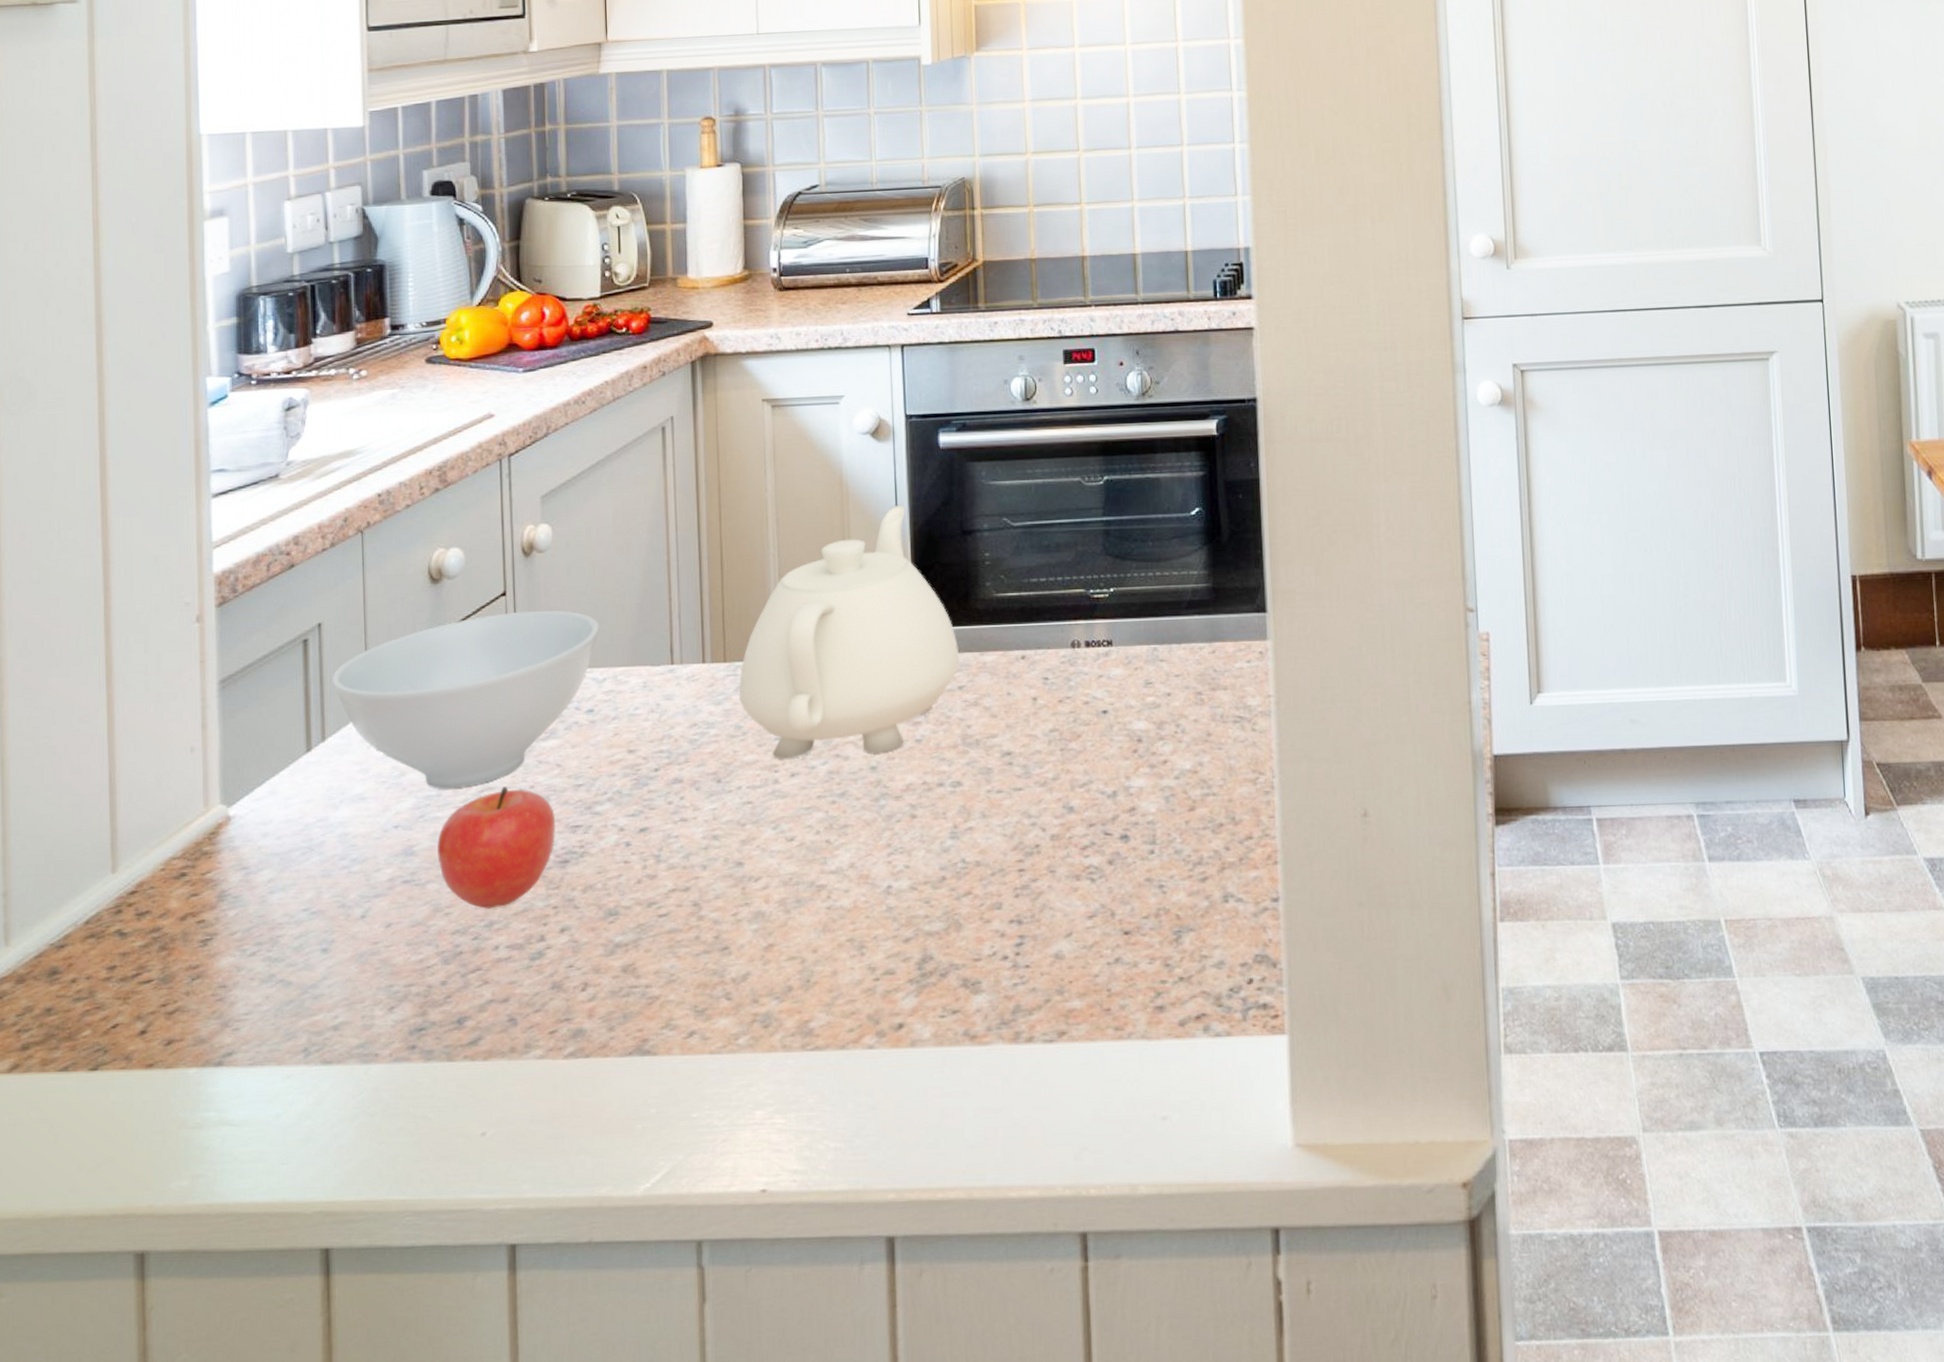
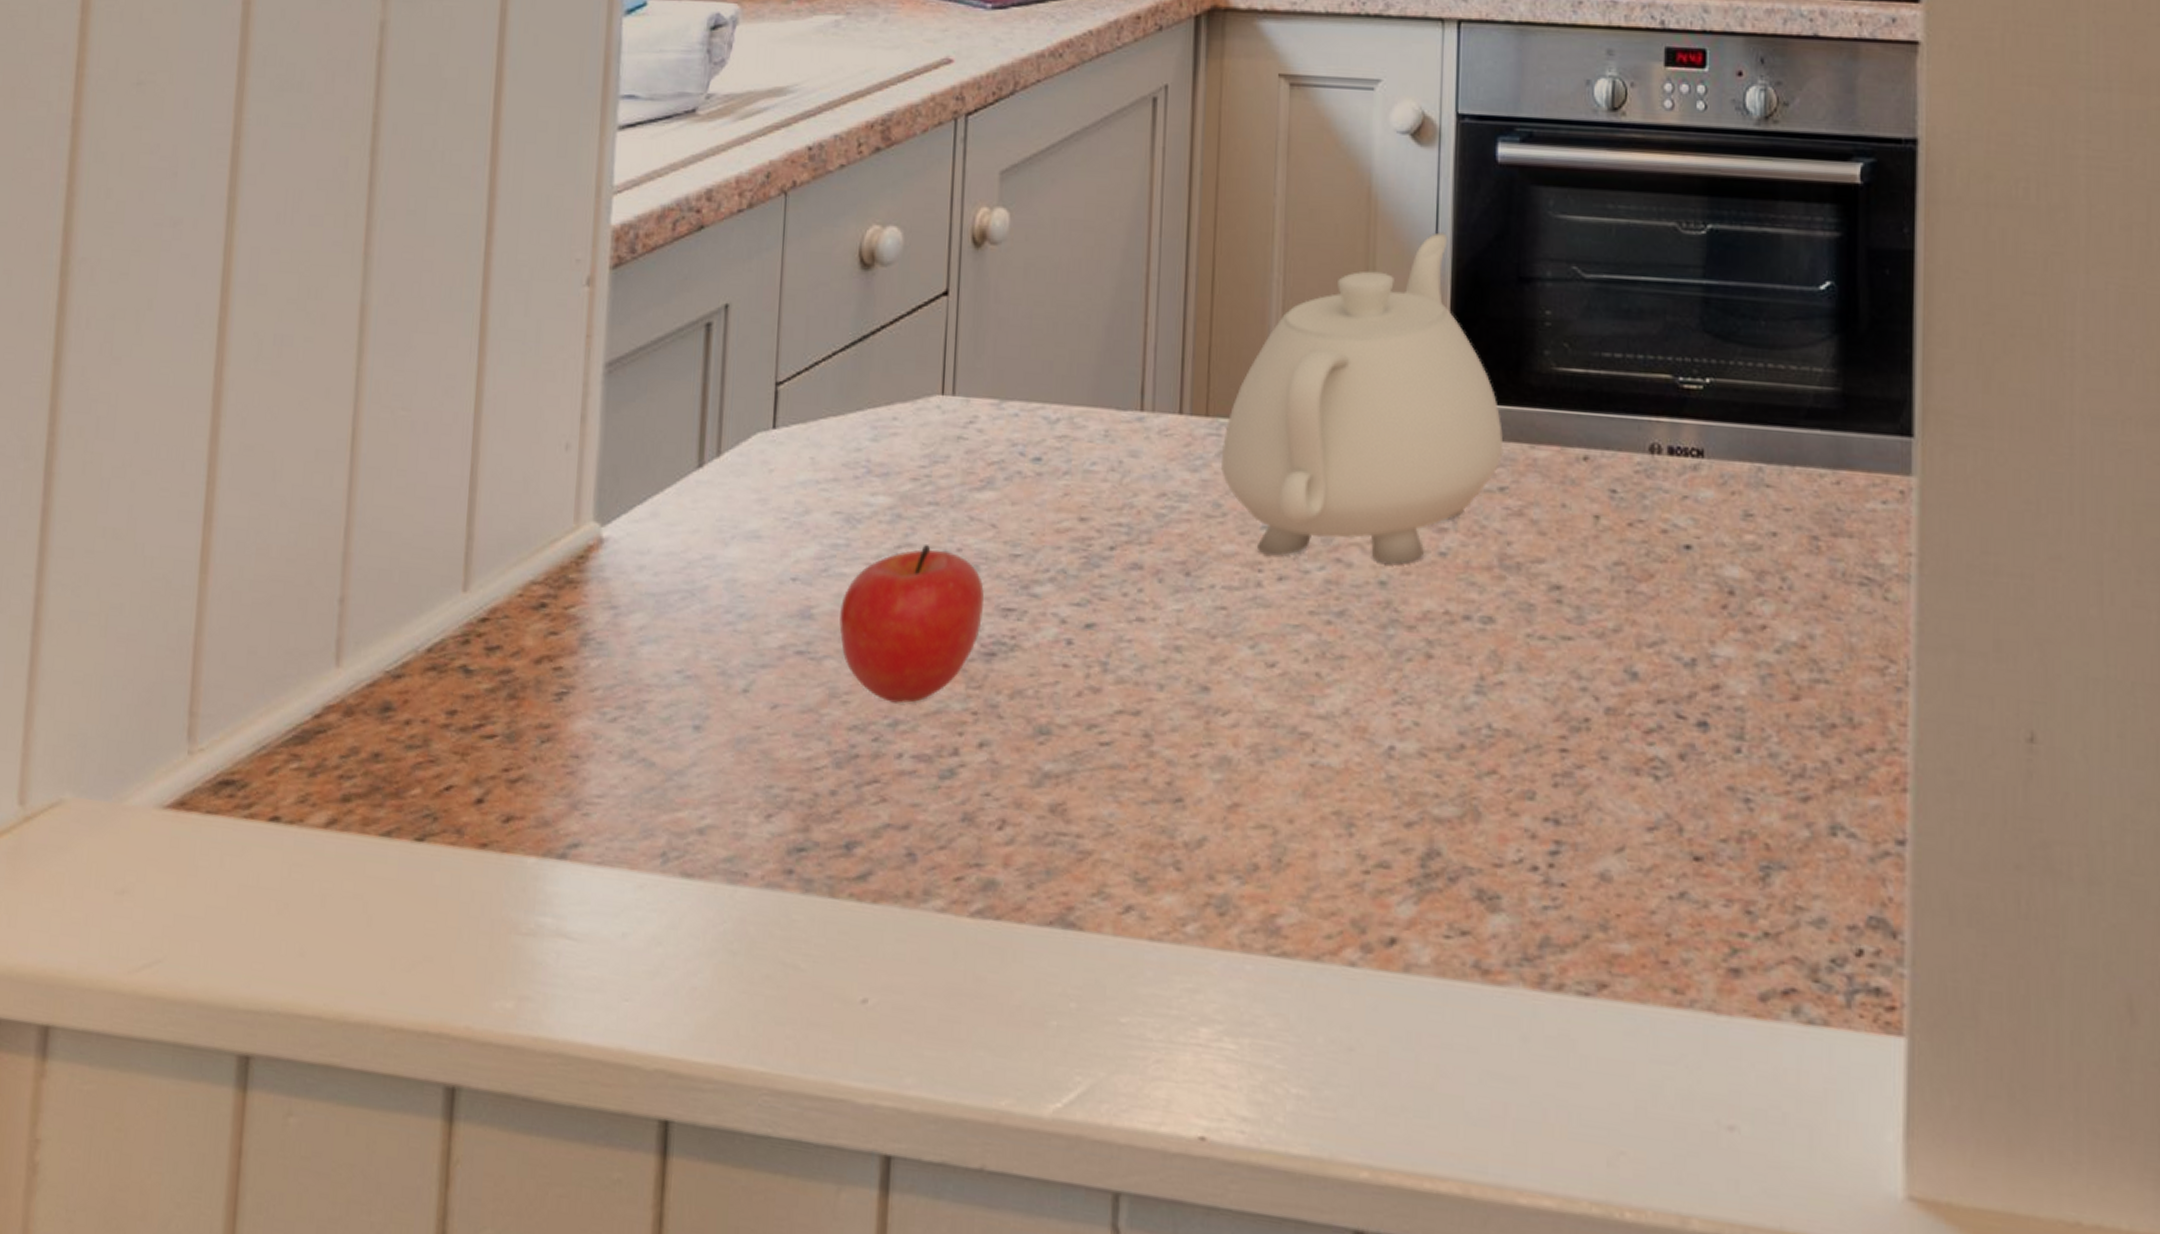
bowl: present [331,610,599,789] -> none [734,317,1057,539]

